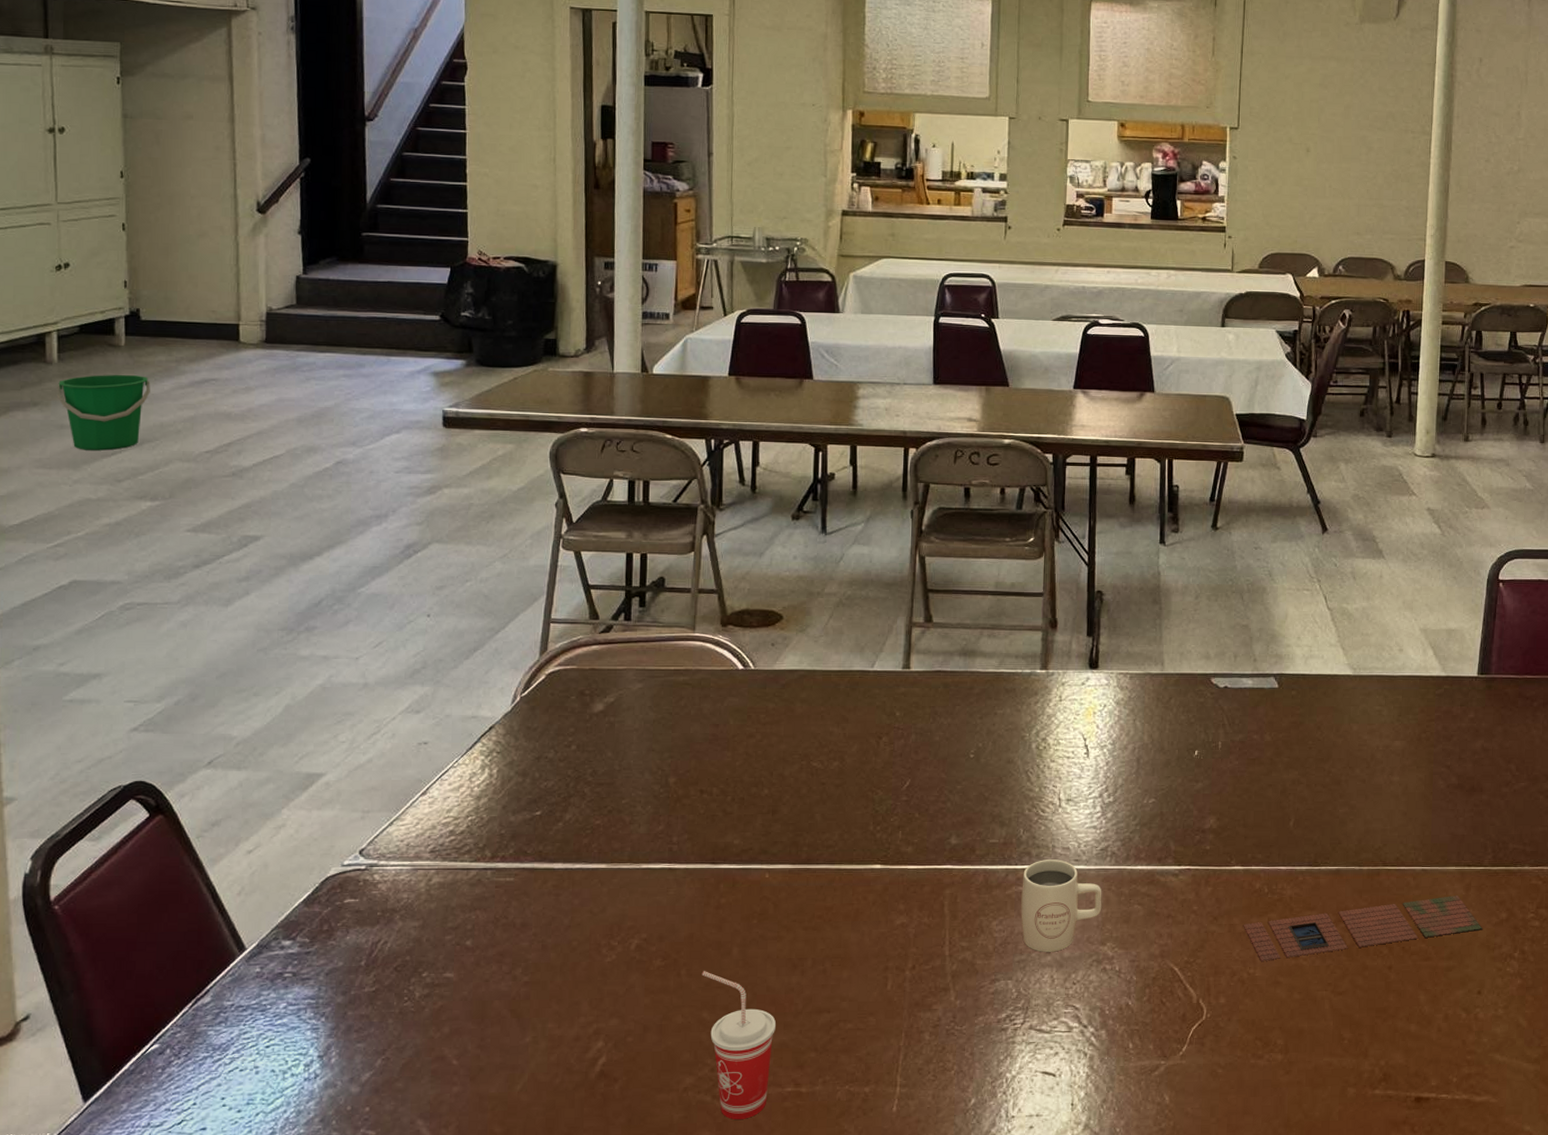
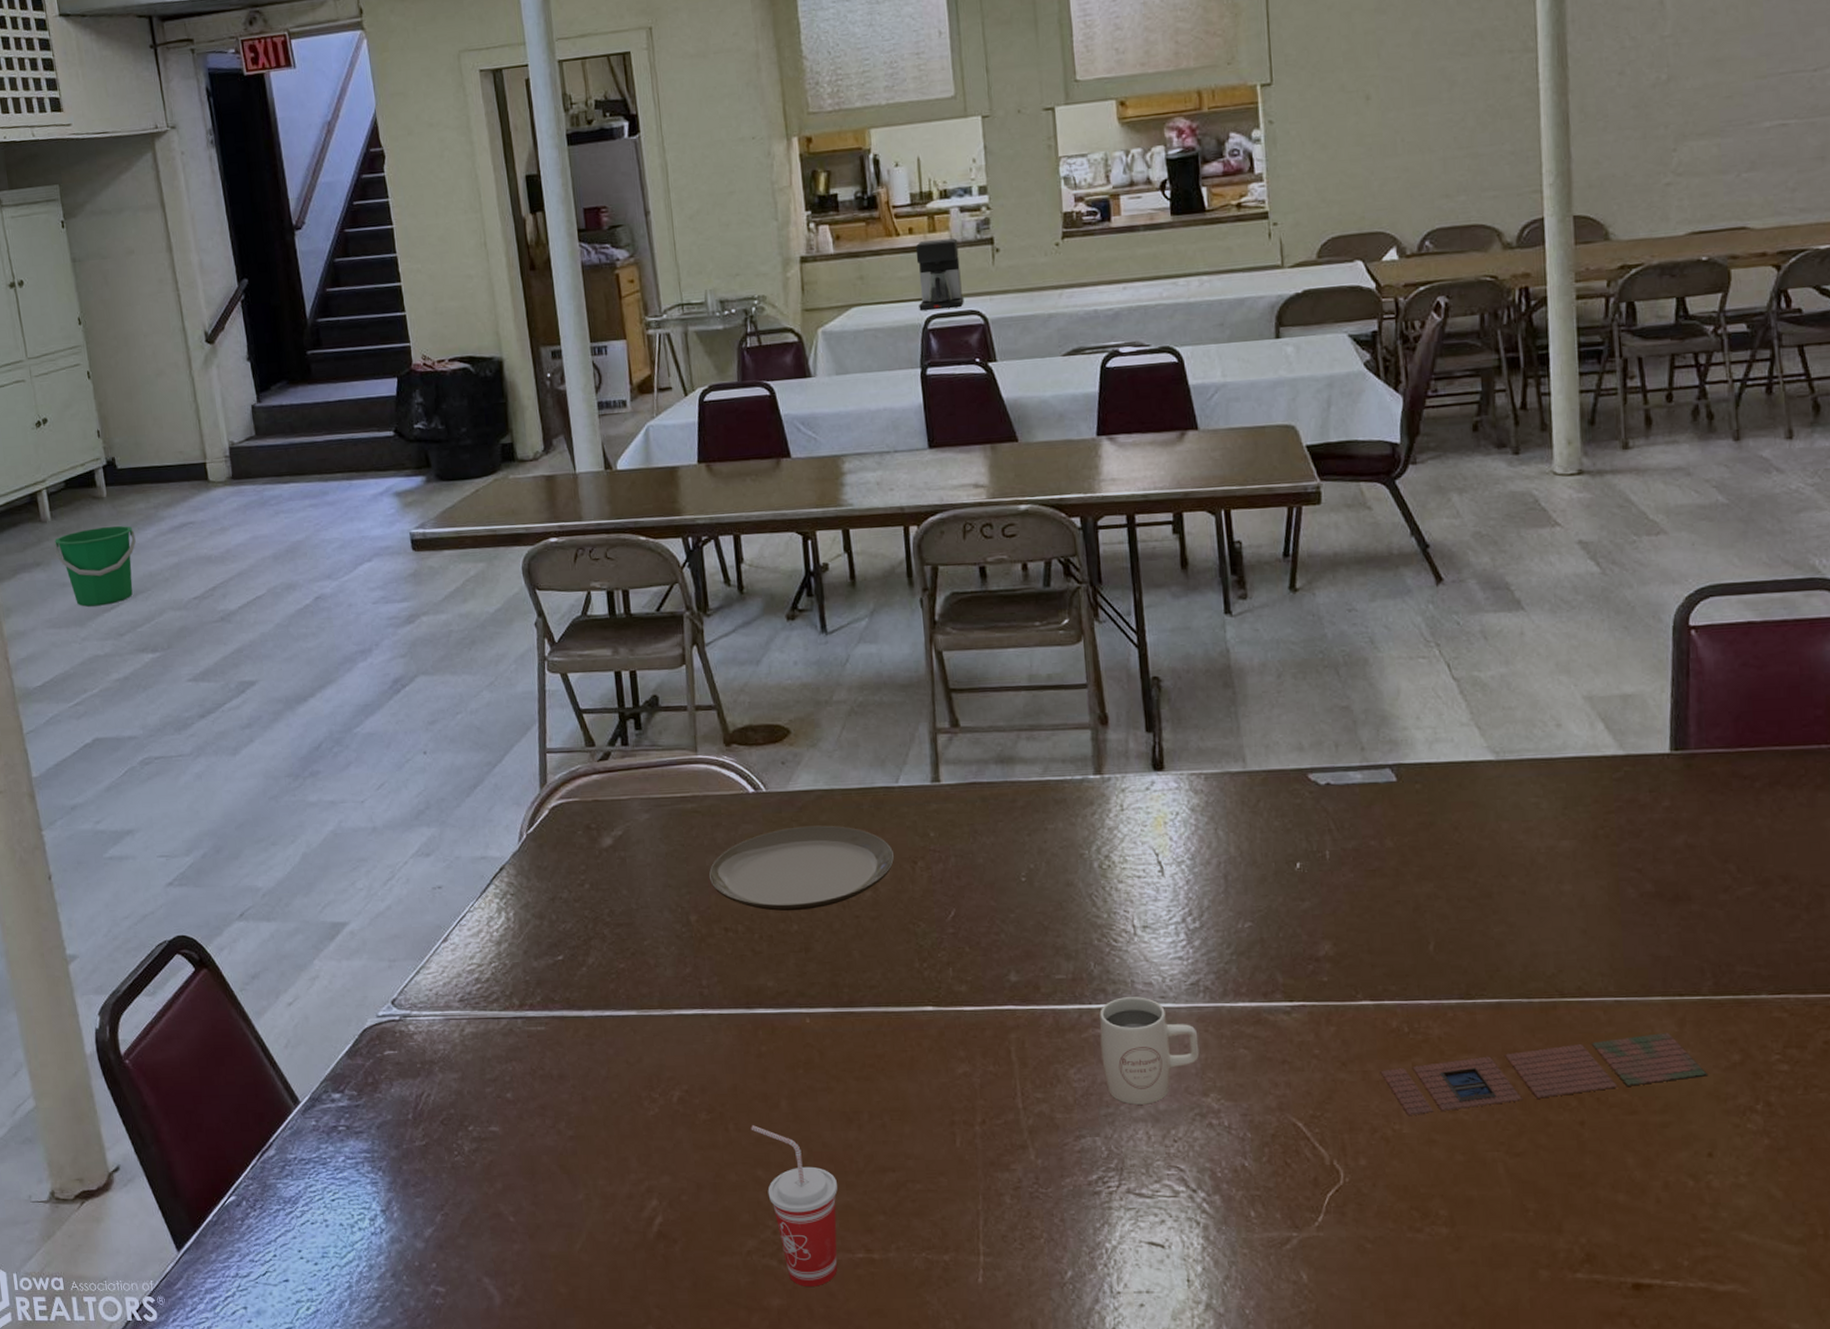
plate: none [692,701,863,777] -> present [709,825,895,911]
coffee maker: none [939,212,978,271] -> present [915,238,964,312]

